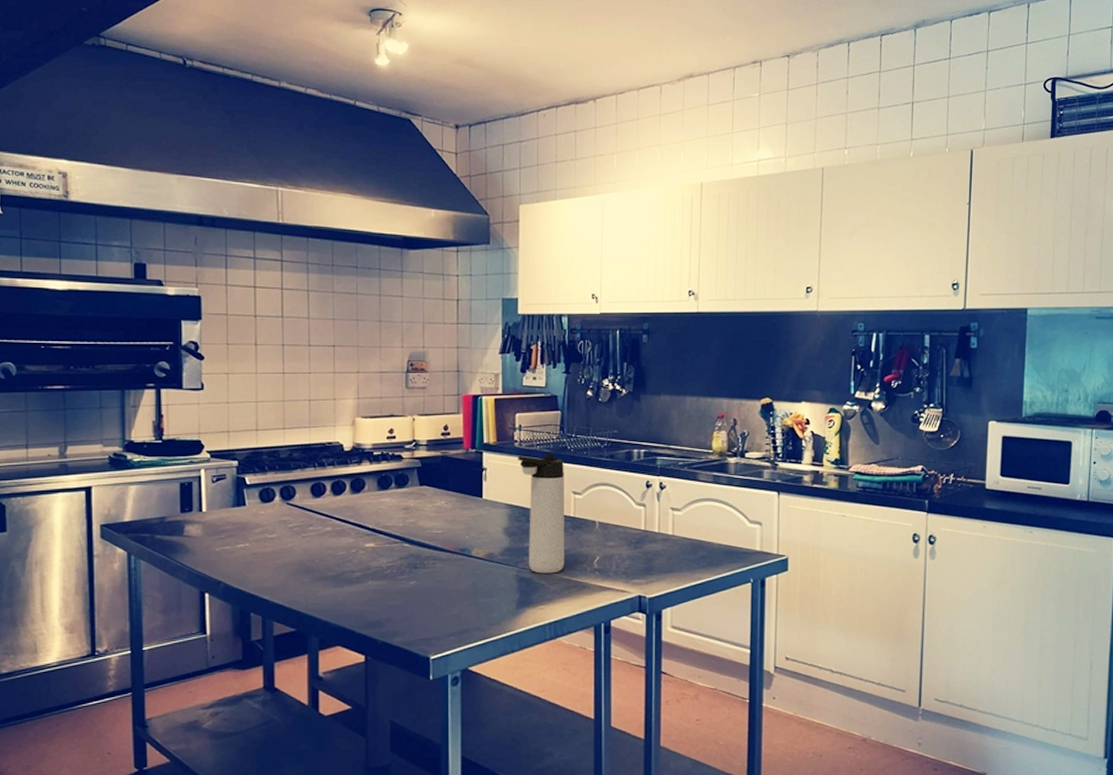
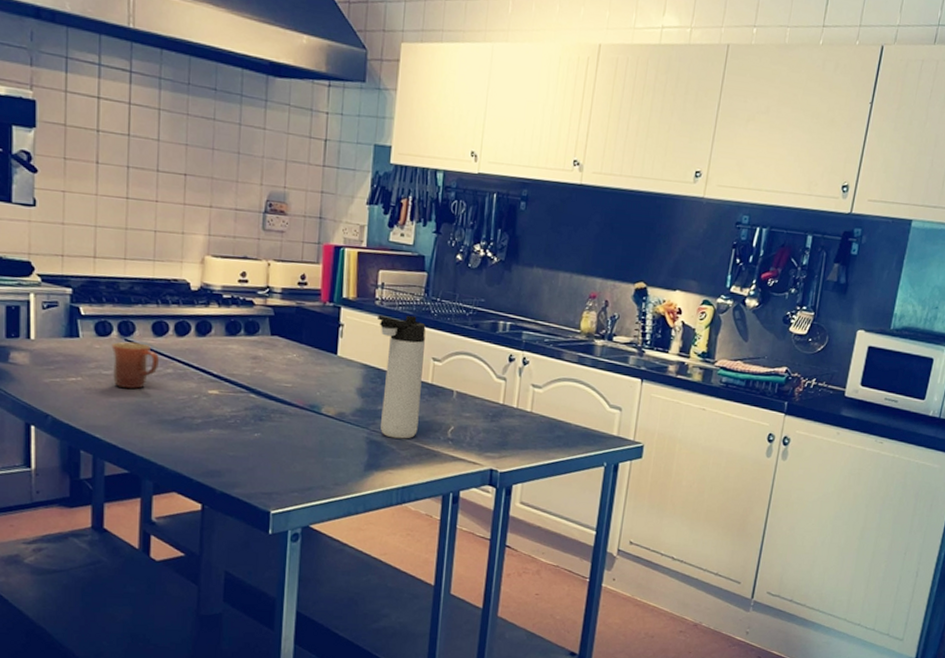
mug: none [275,505,318,549] -> present [111,341,159,389]

